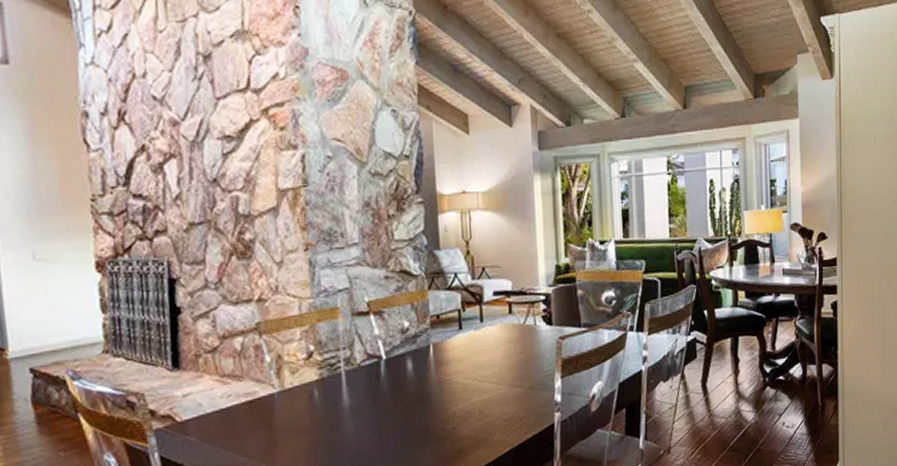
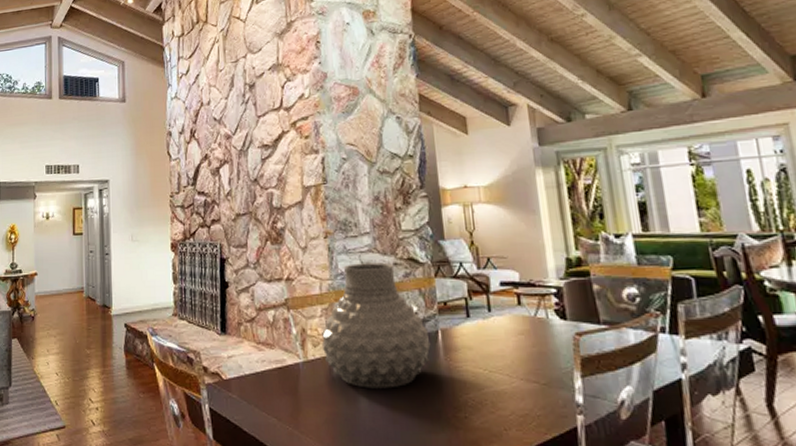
vase: none [301,276,422,412] -> present [321,262,431,388]

